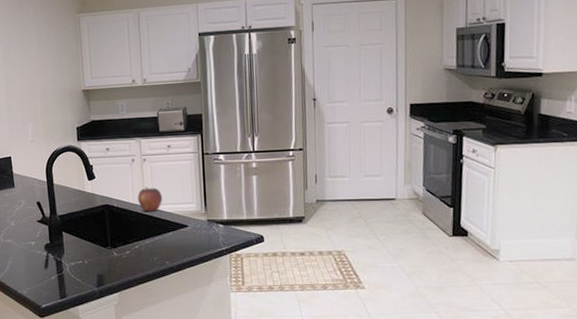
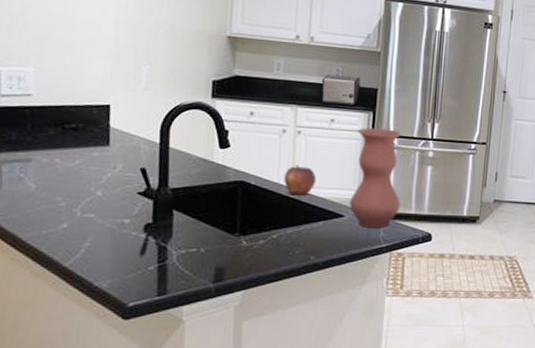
vase: none [189,147,233,234] -> present [349,127,402,228]

